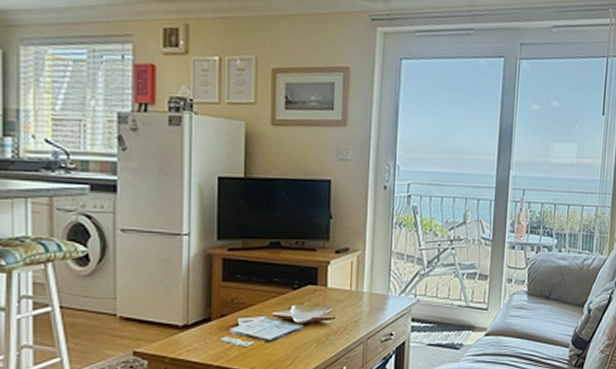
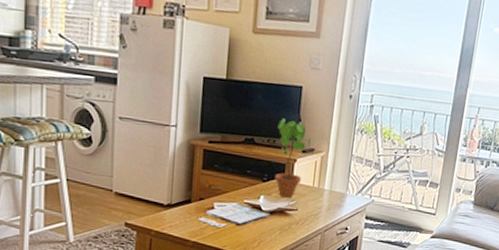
potted plant: none [306,216,344,305] -> present [274,118,311,198]

